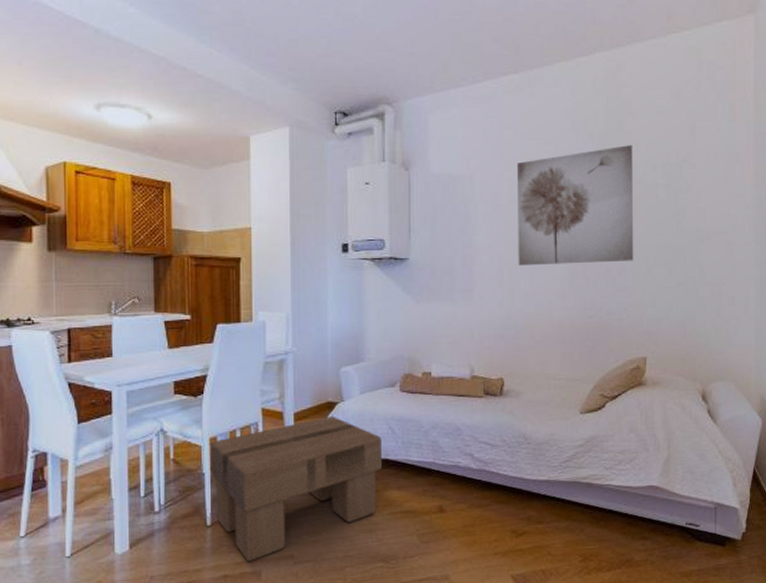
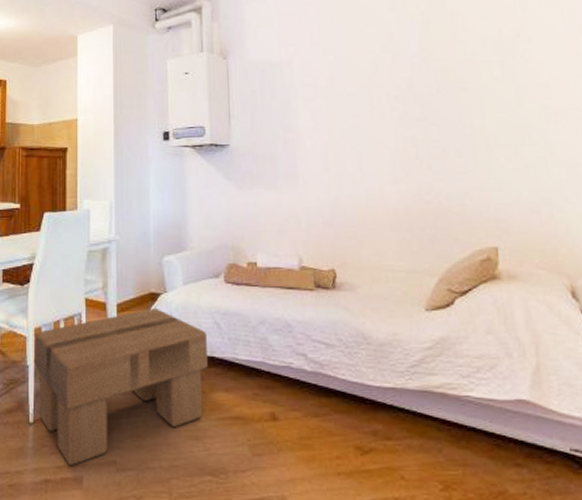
wall art: present [516,144,634,266] -> none [335,22,472,149]

